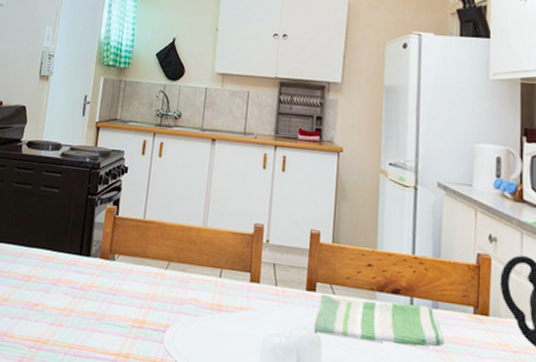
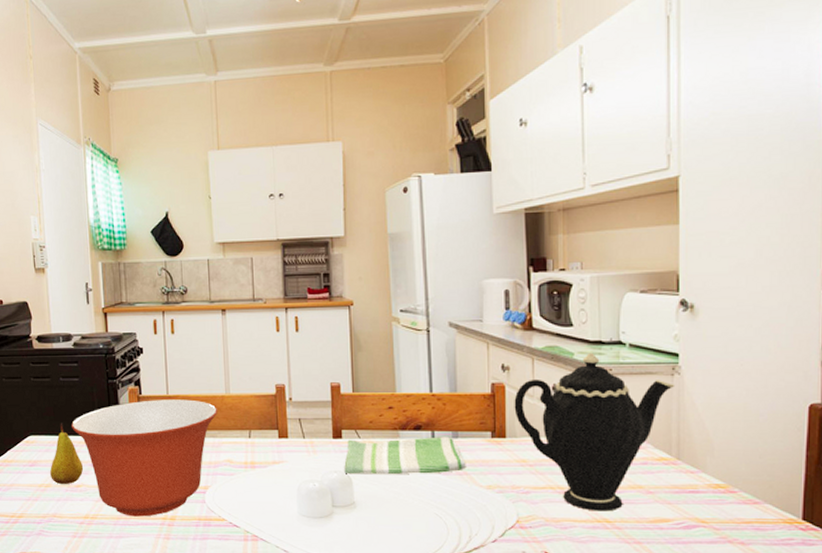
fruit: none [10,233,46,302] -> present [50,423,84,485]
mixing bowl: none [42,221,192,350] -> present [72,399,217,517]

